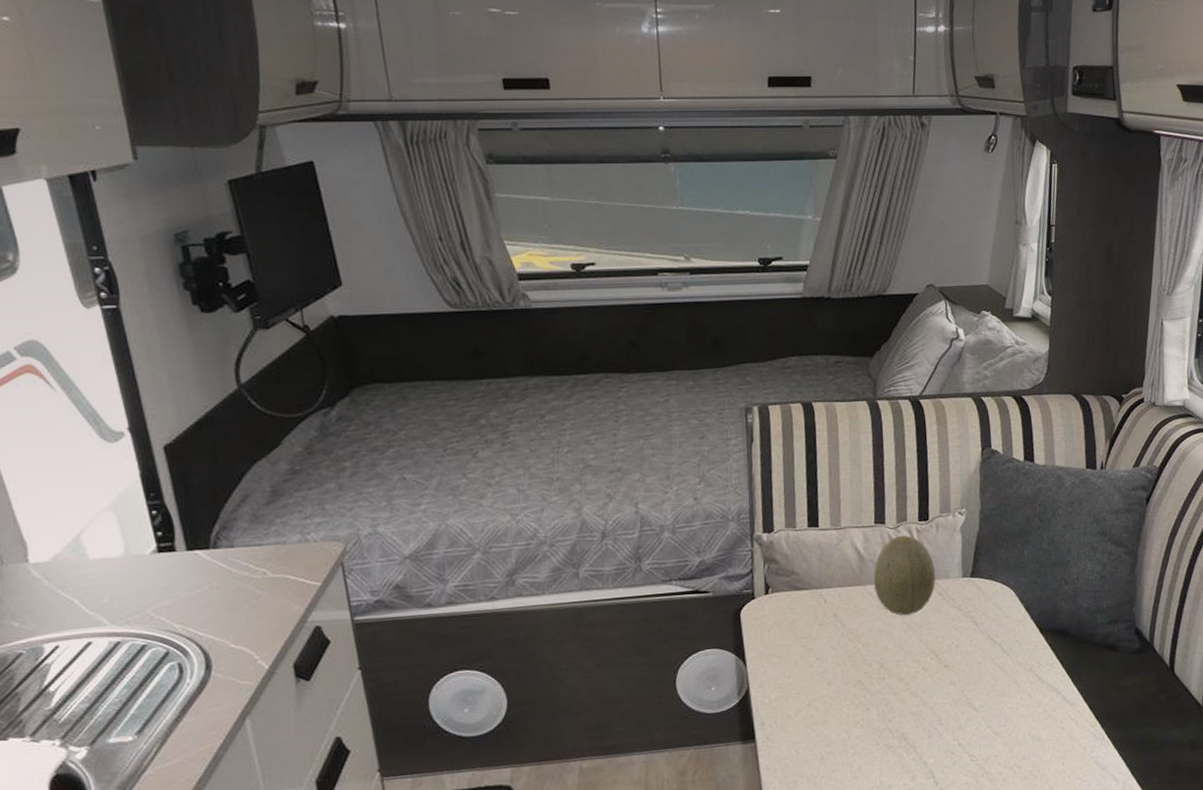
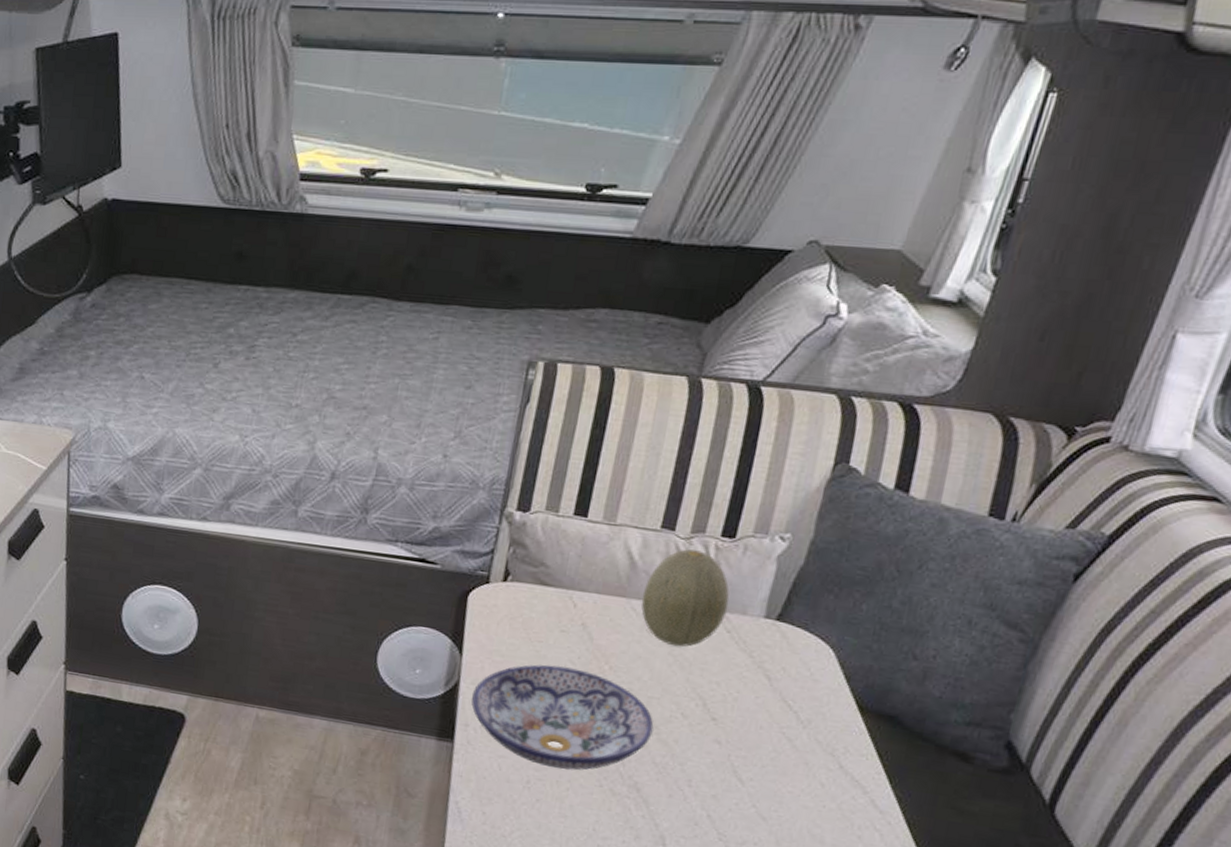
bowl: none [761,653,906,741] -> present [471,664,654,771]

